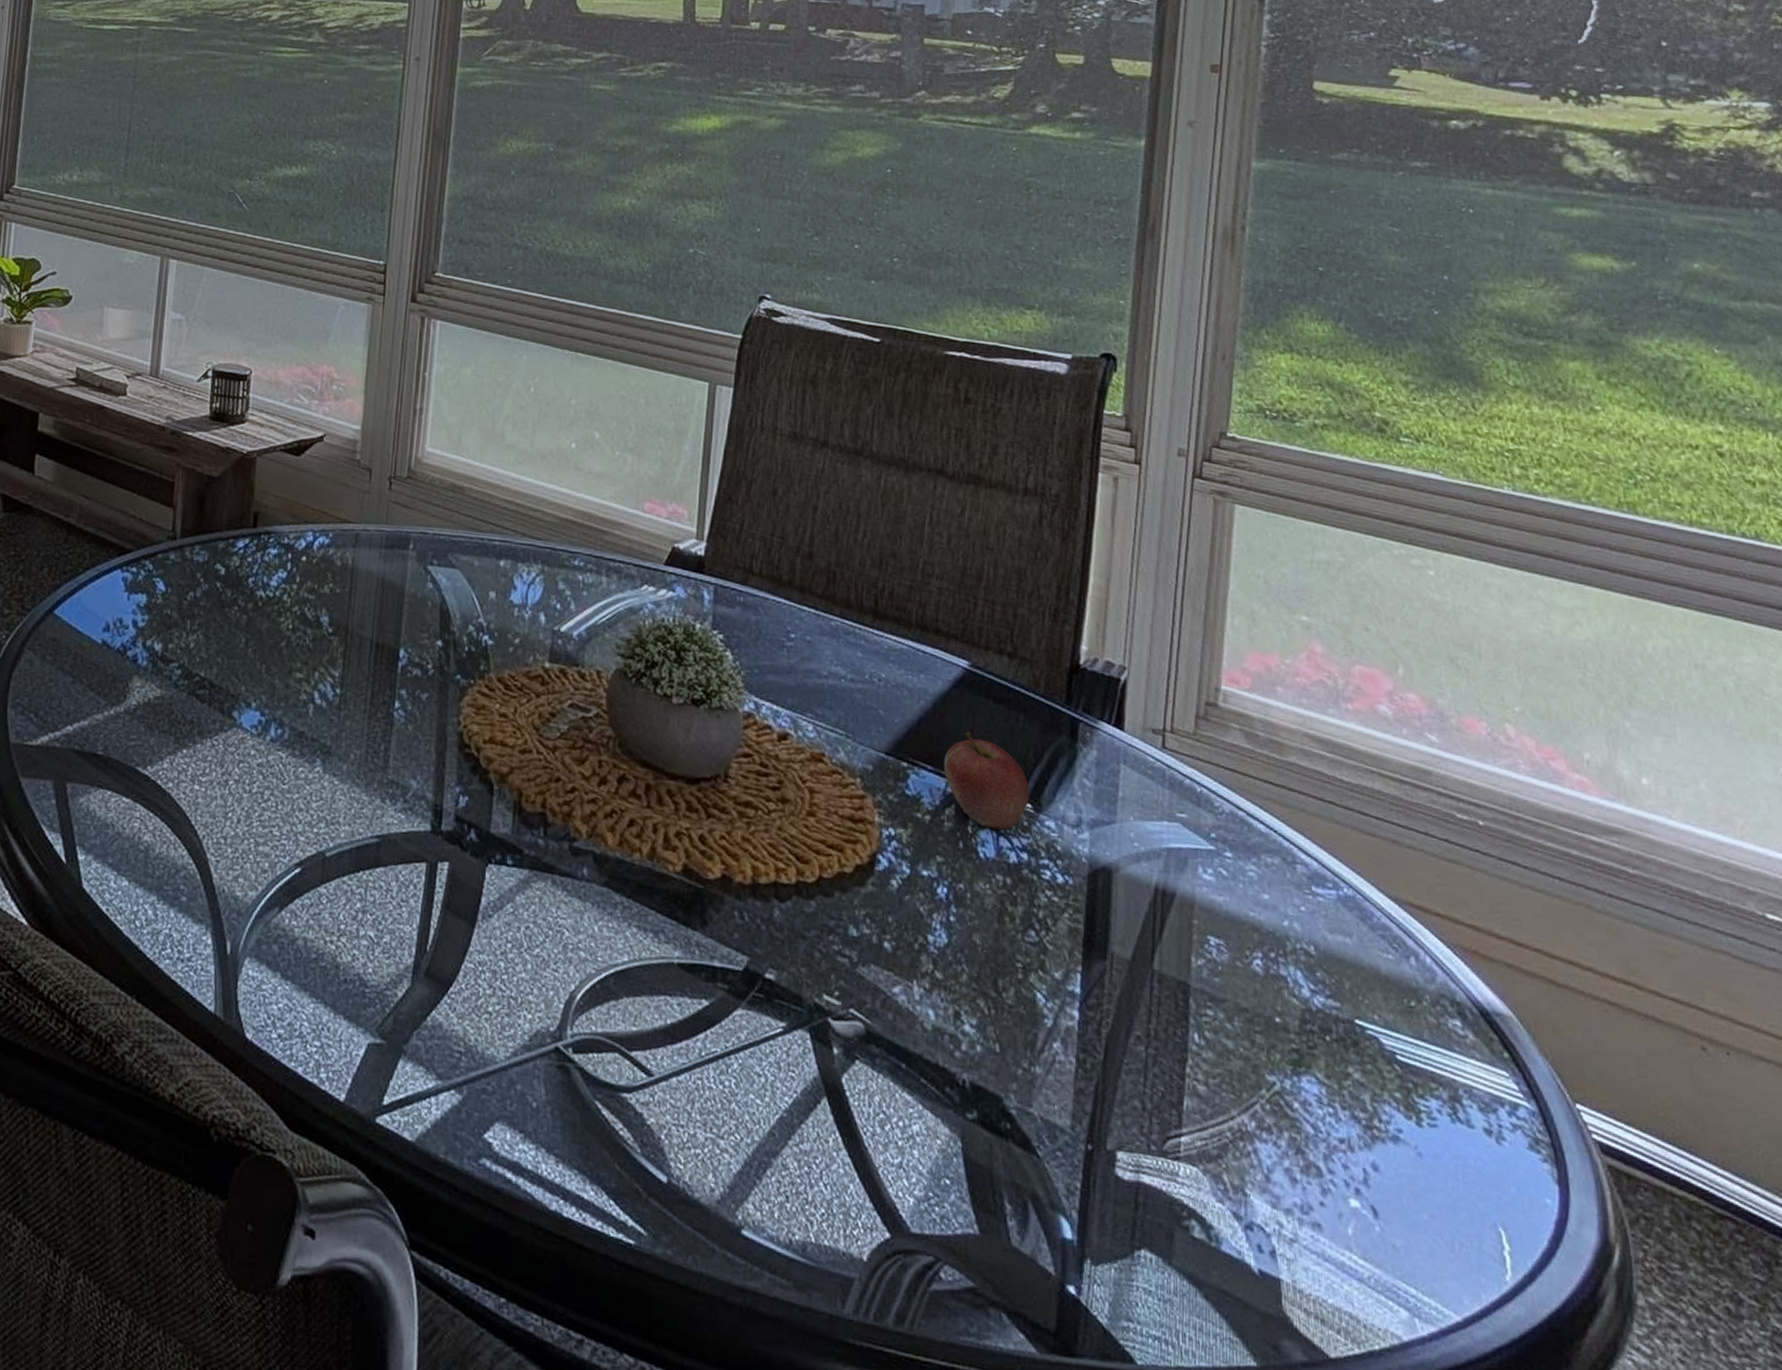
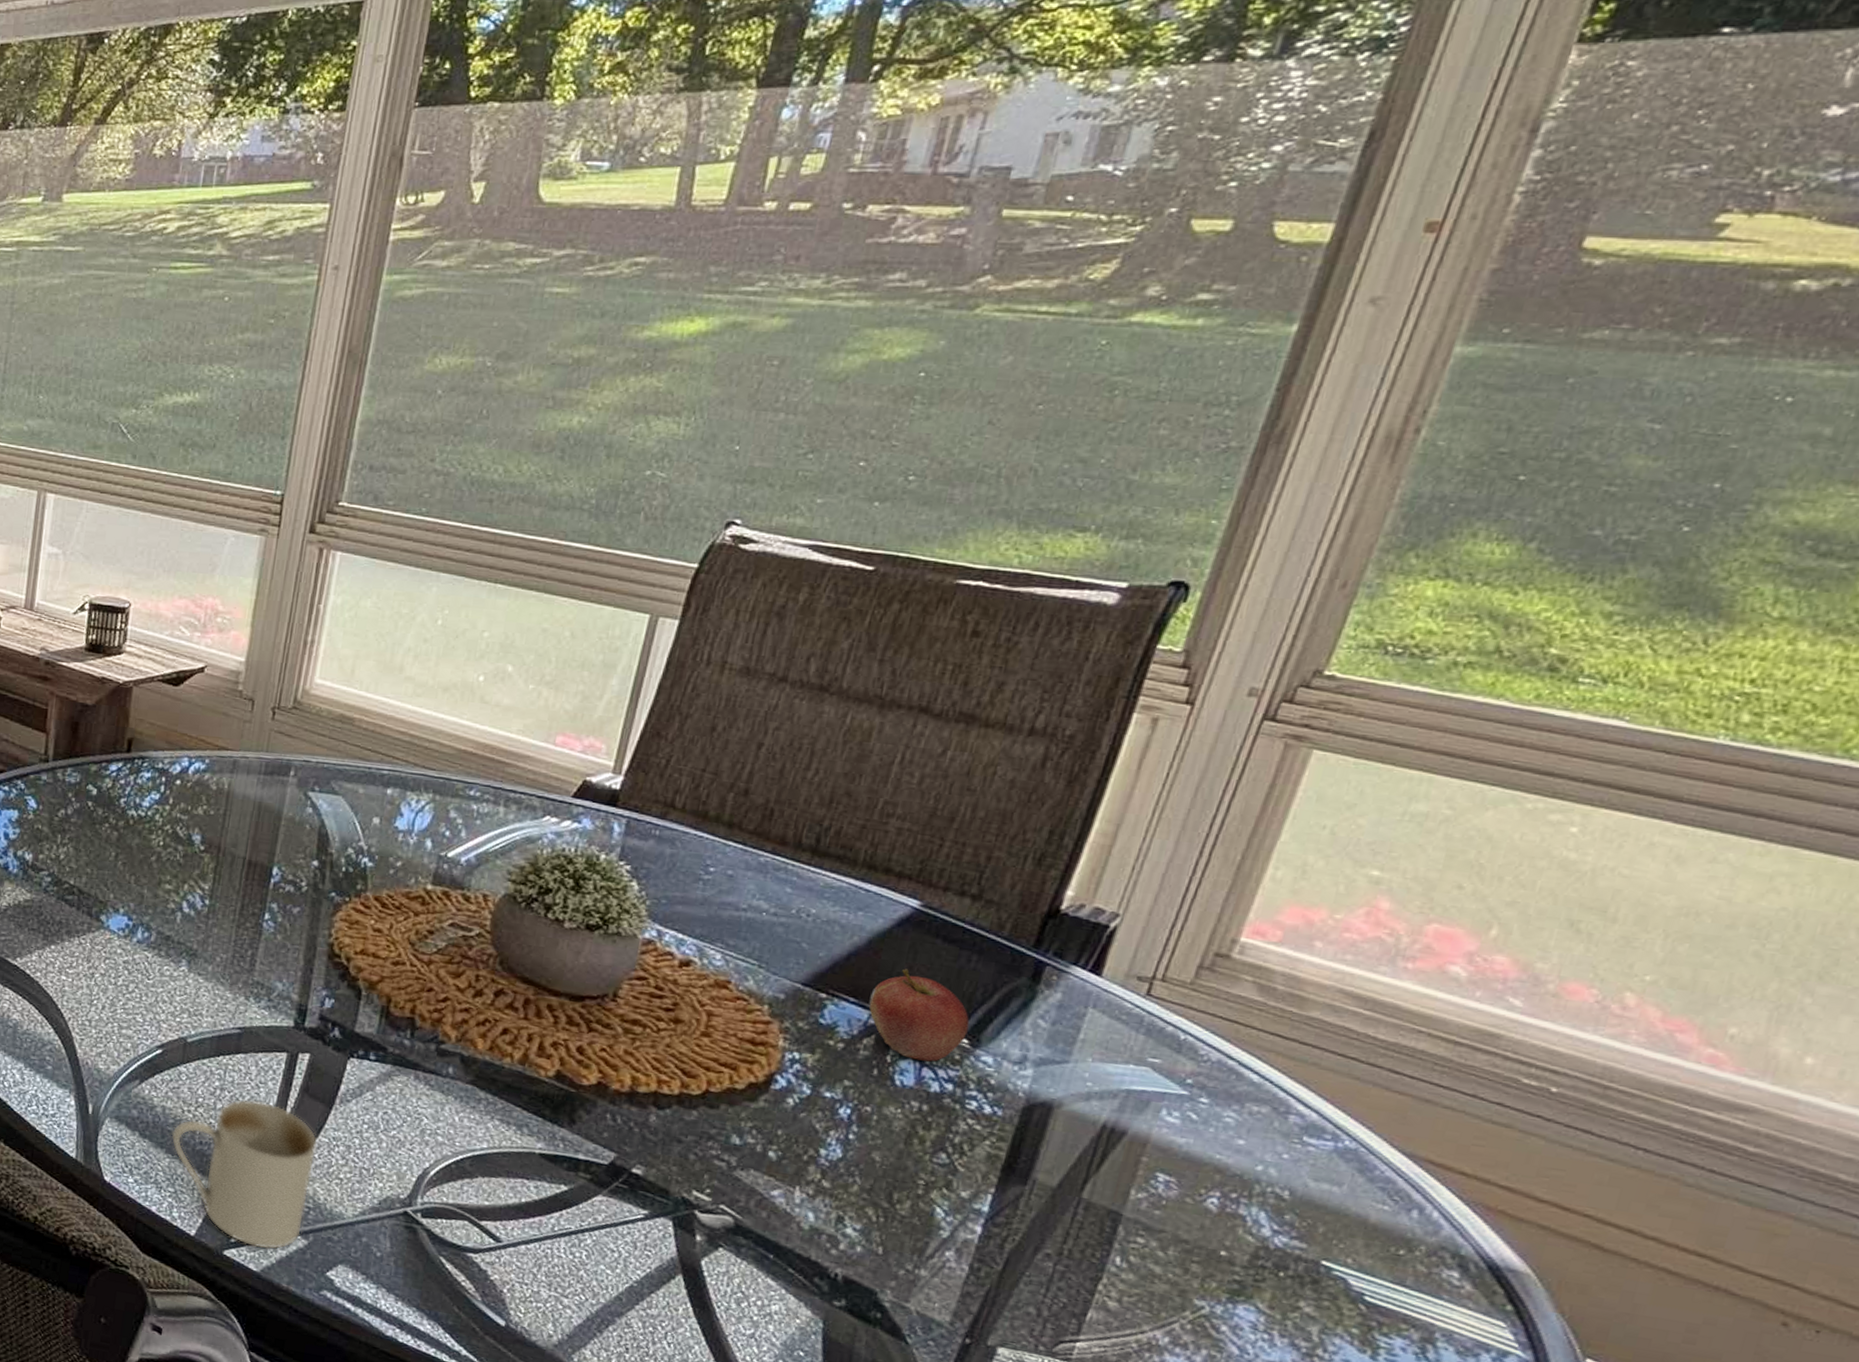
mug: none [314,921,464,1111] -> present [171,1099,318,1250]

